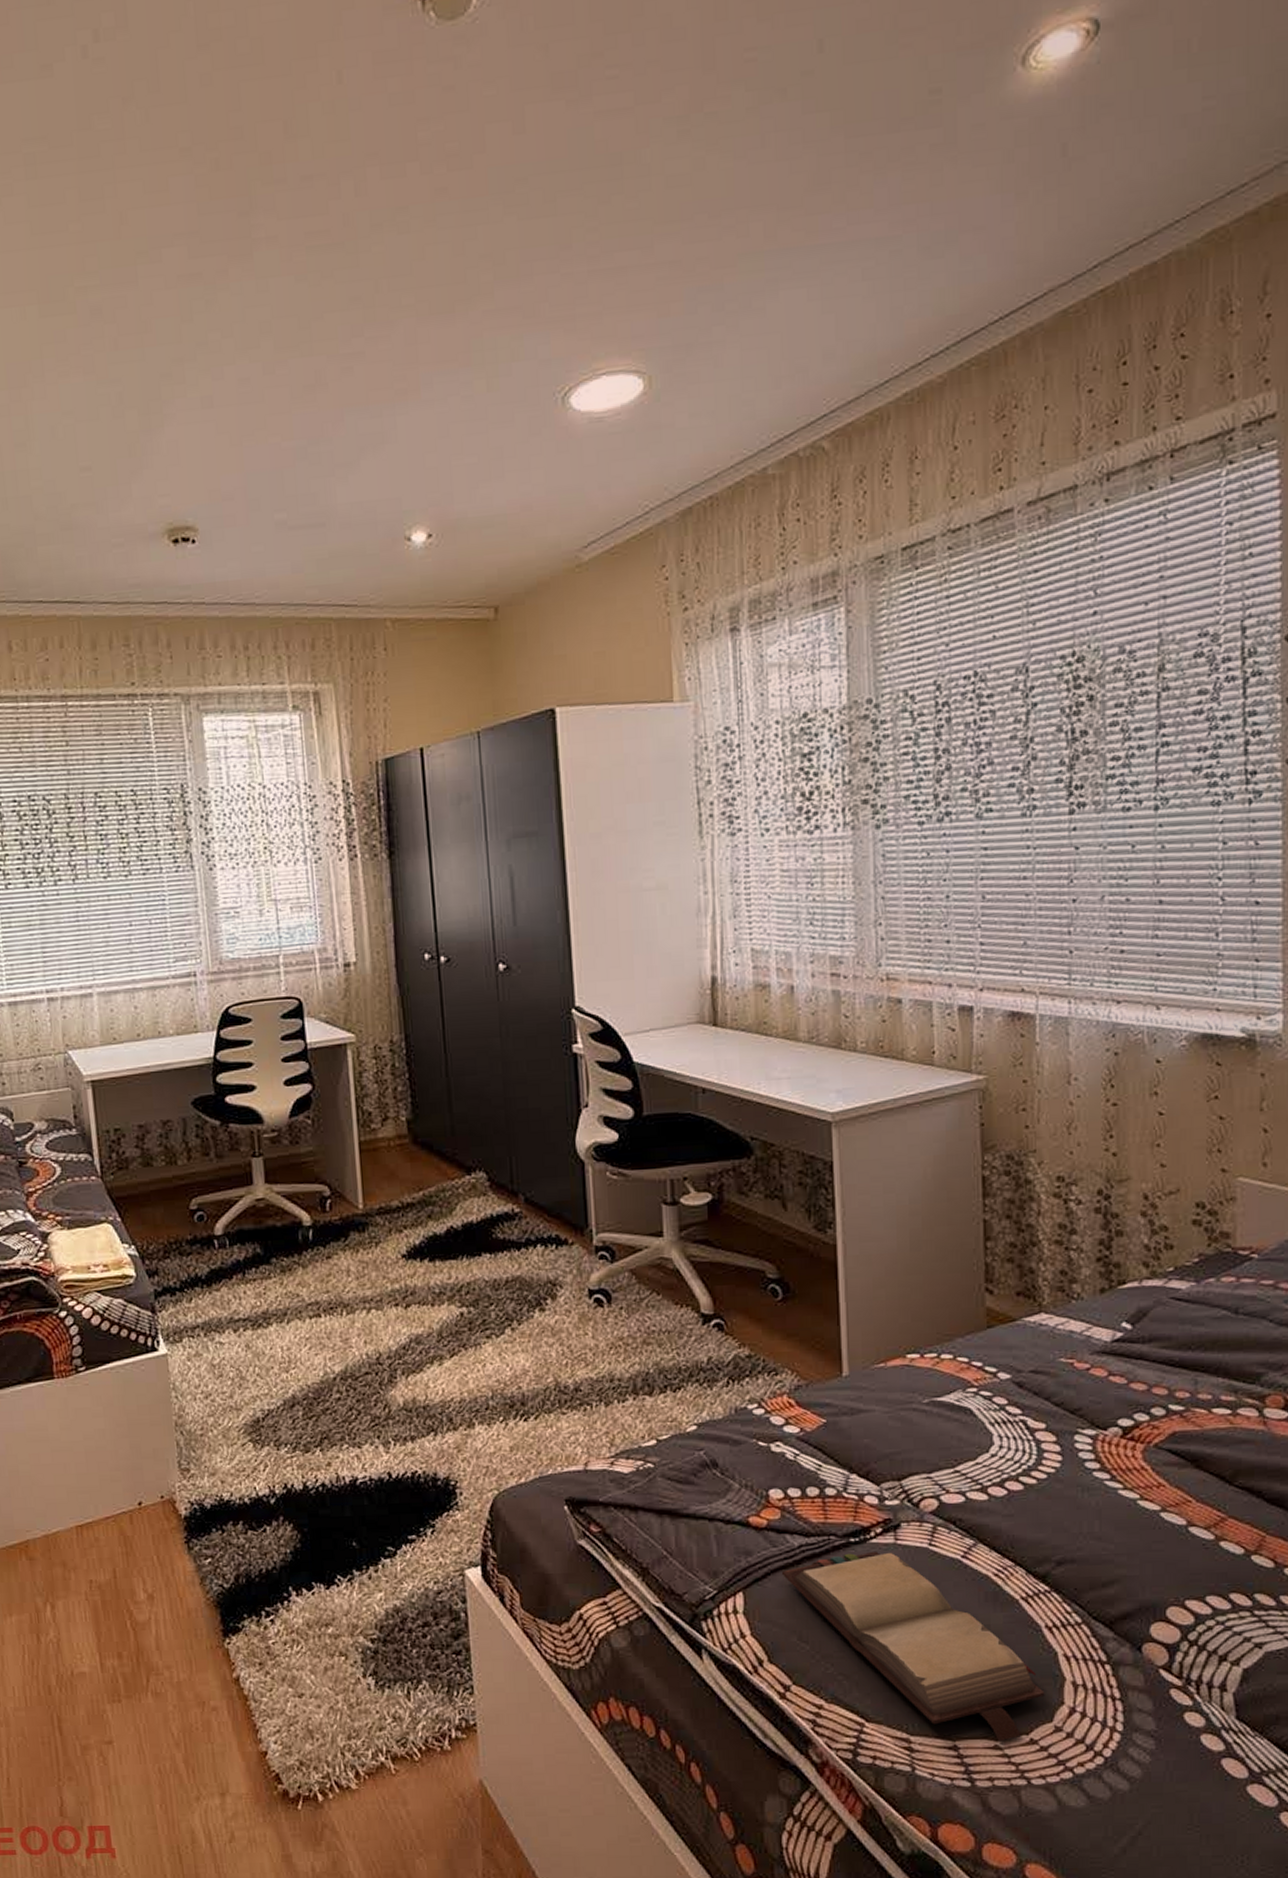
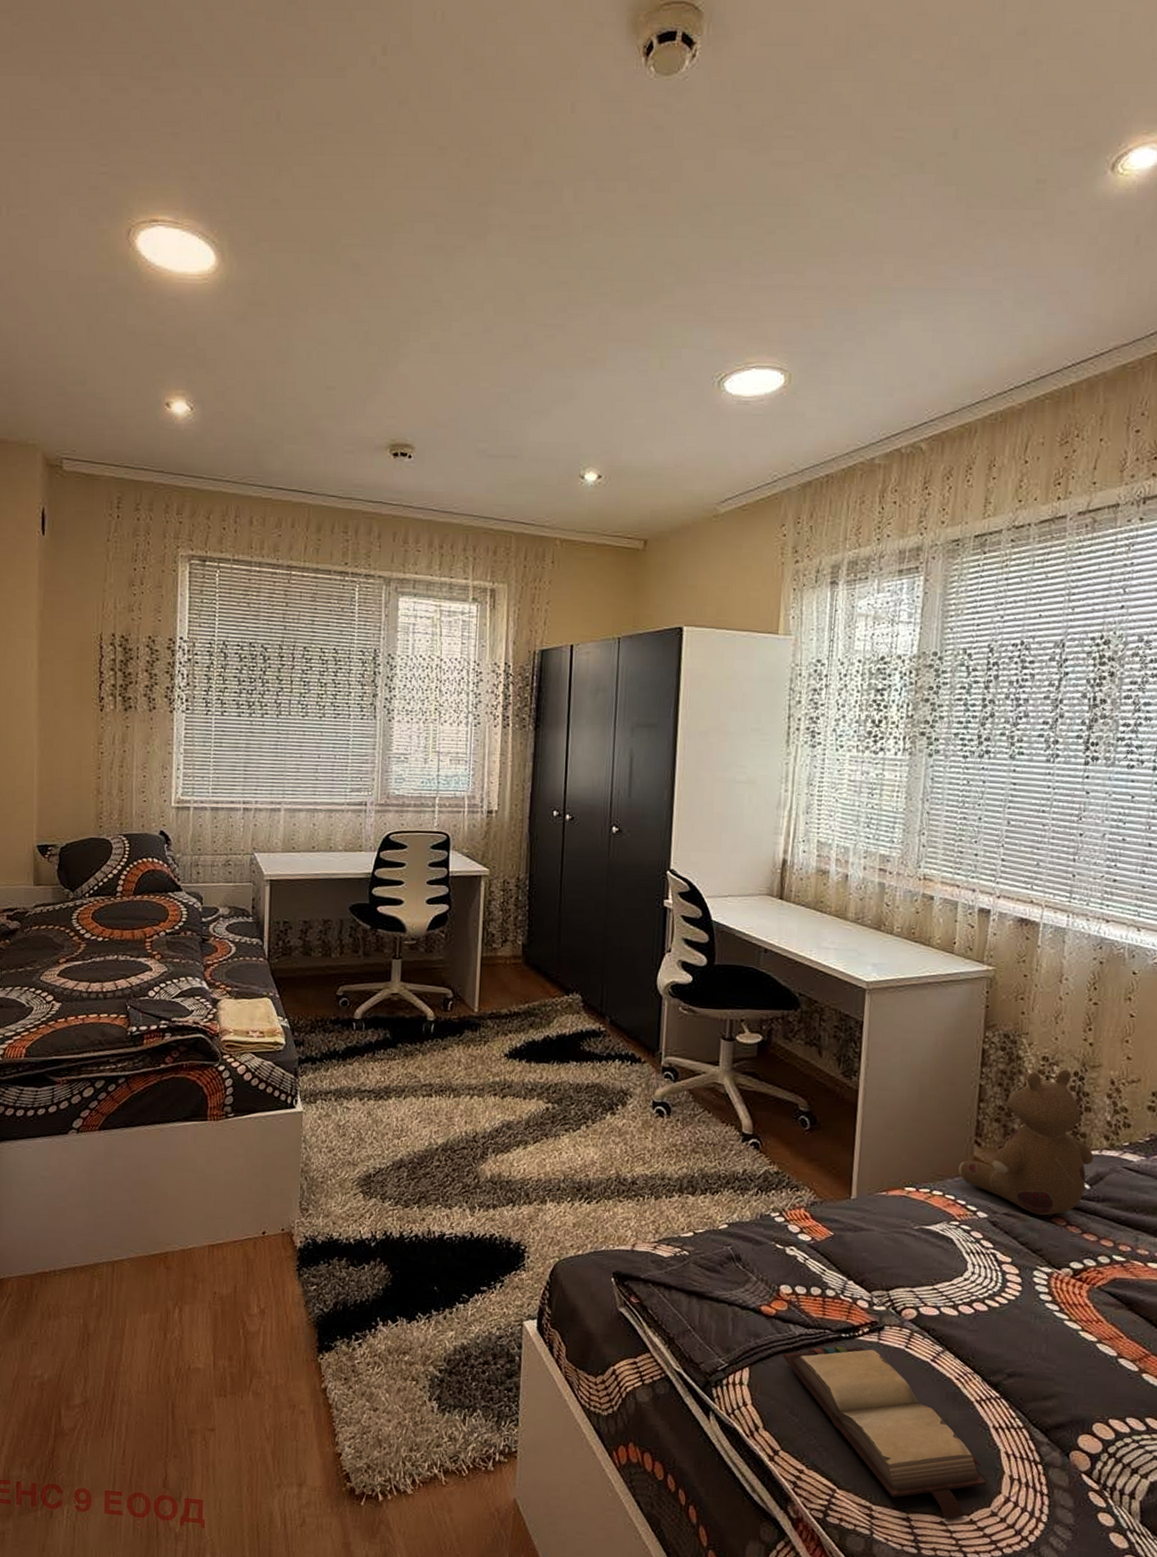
stuffed bear: none [969,1188,1132,1368] -> present [958,1069,1094,1216]

